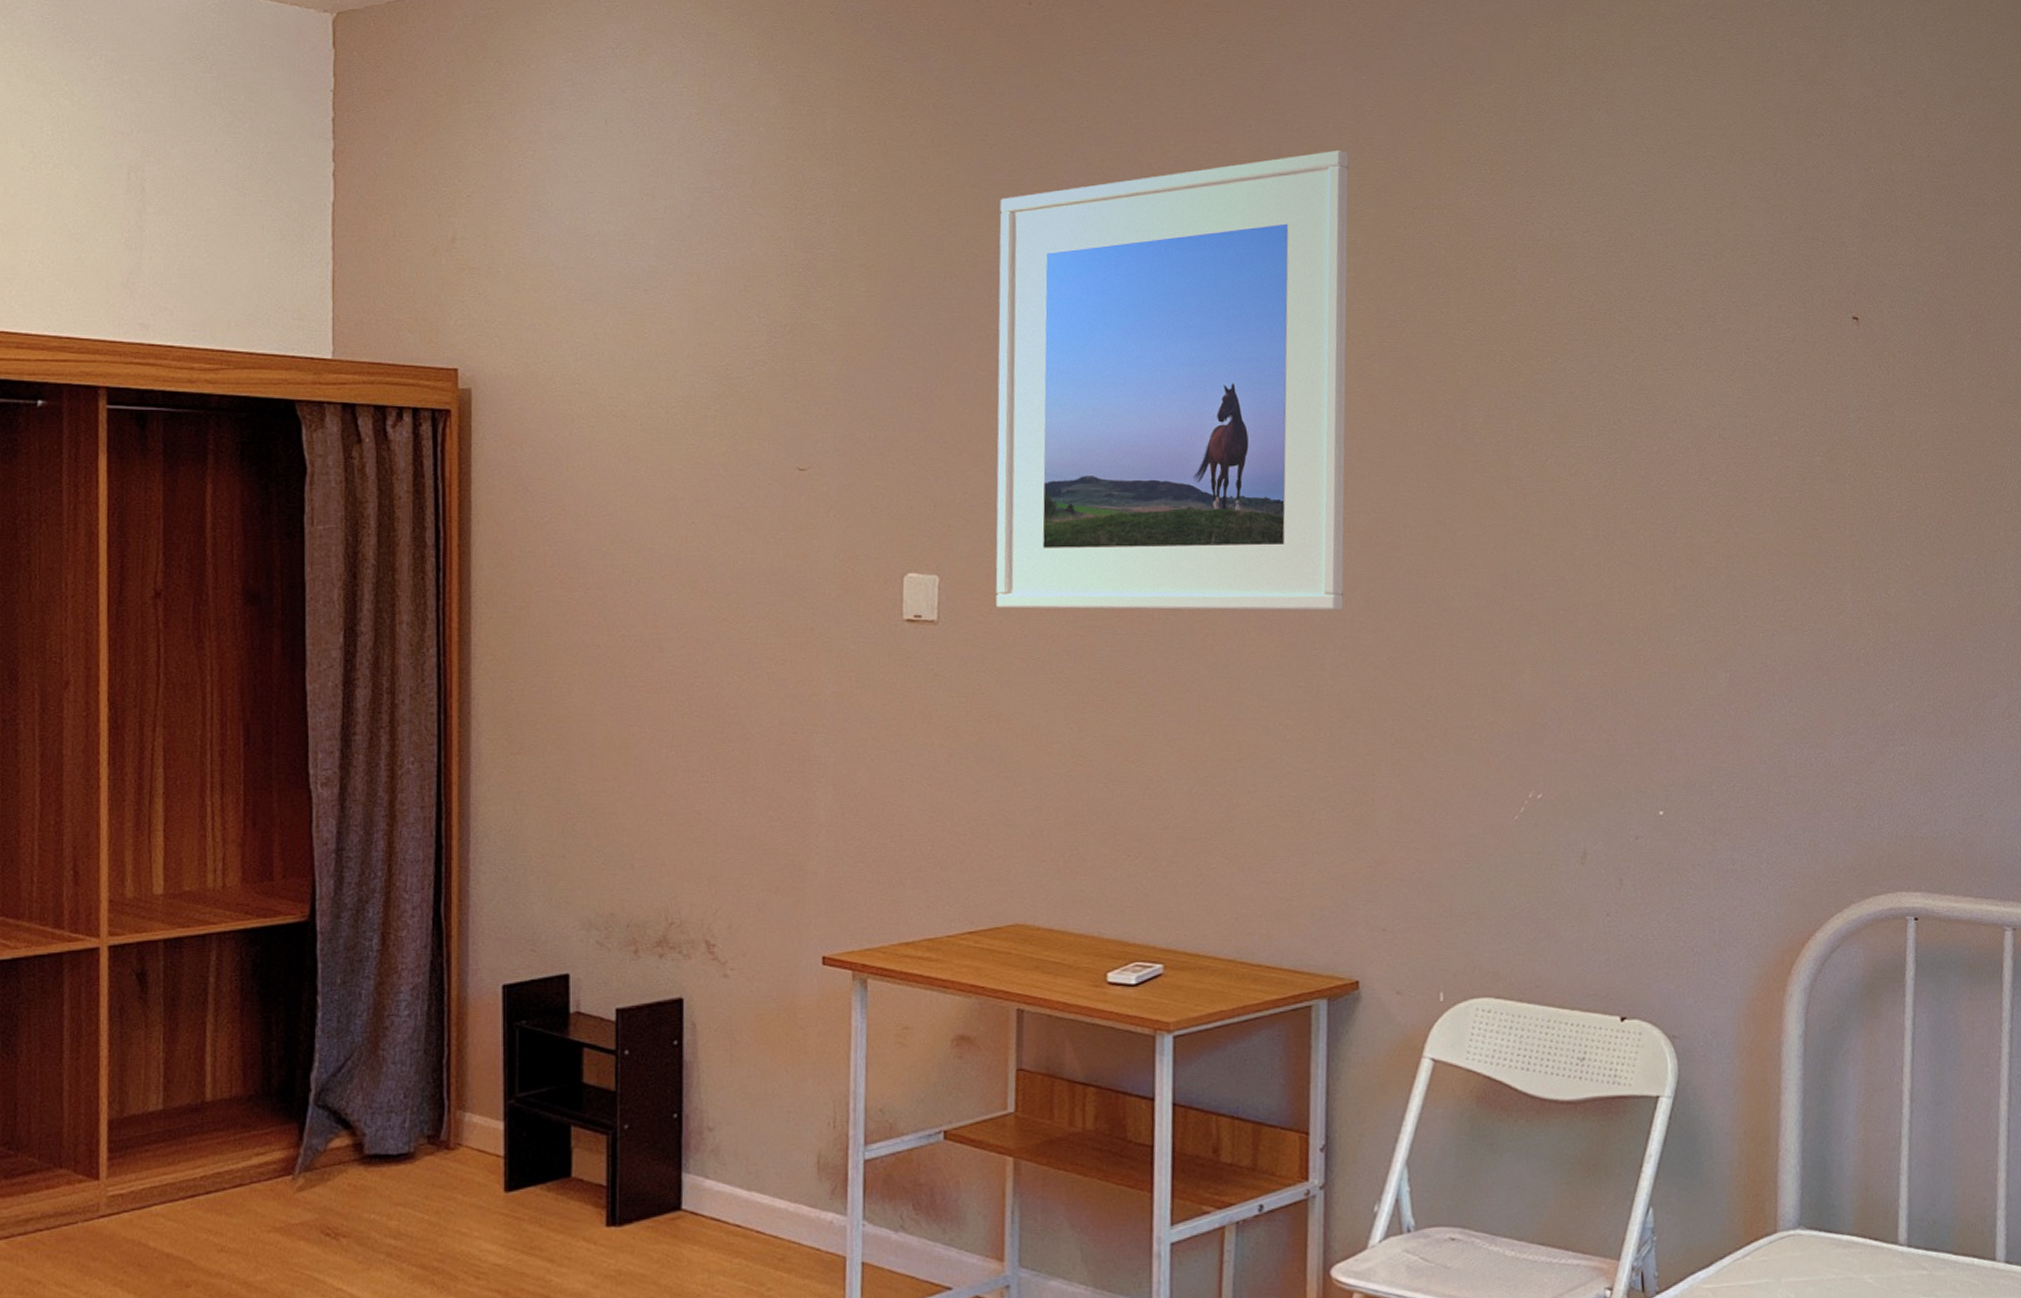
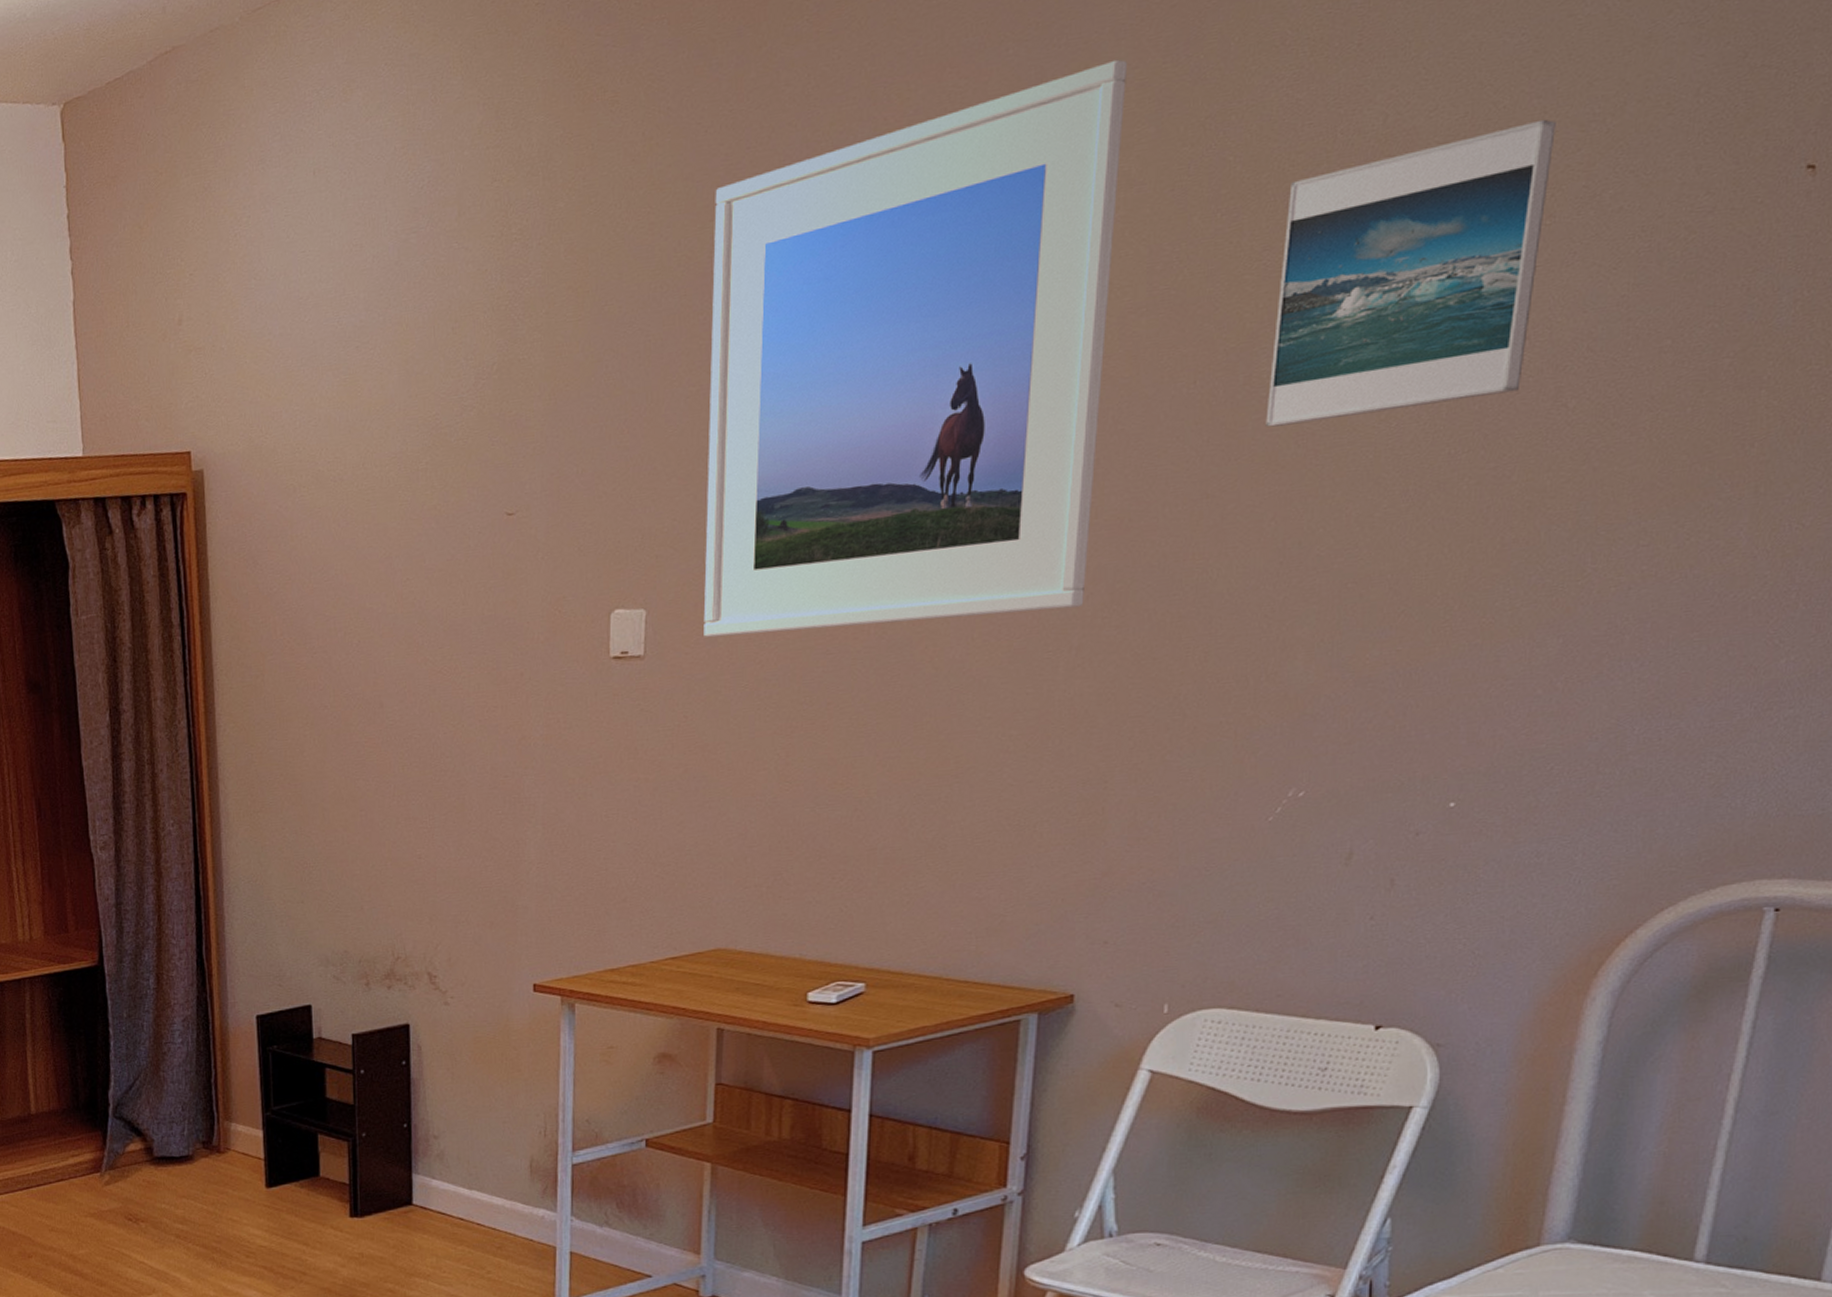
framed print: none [1481,252,1677,470] -> present [1265,119,1556,428]

